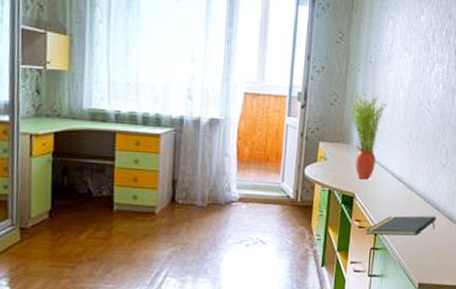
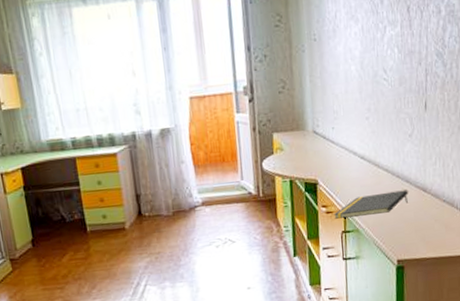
potted plant: present [348,91,387,180] -> none [297,72,339,164]

